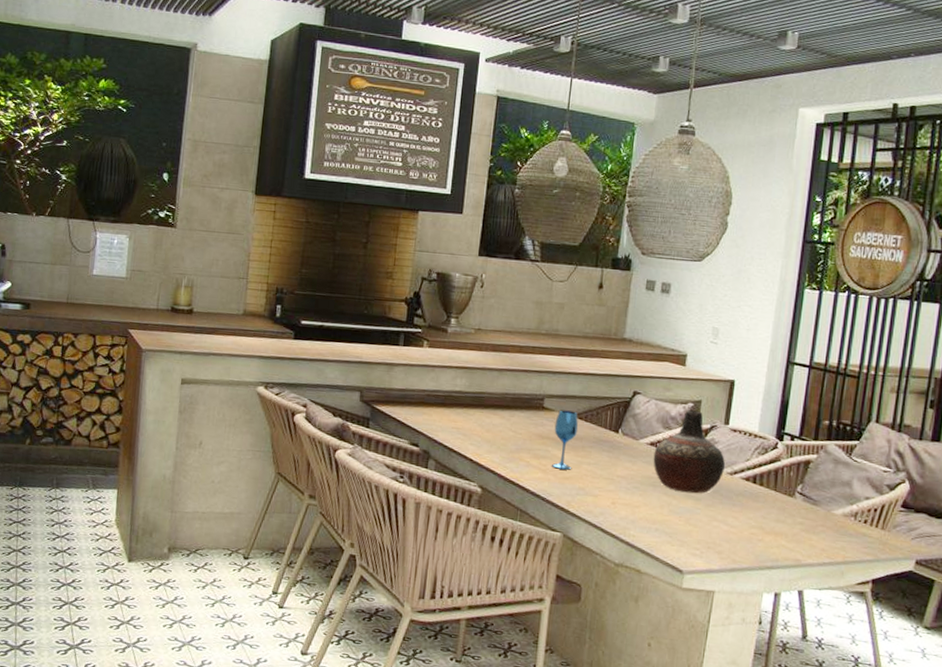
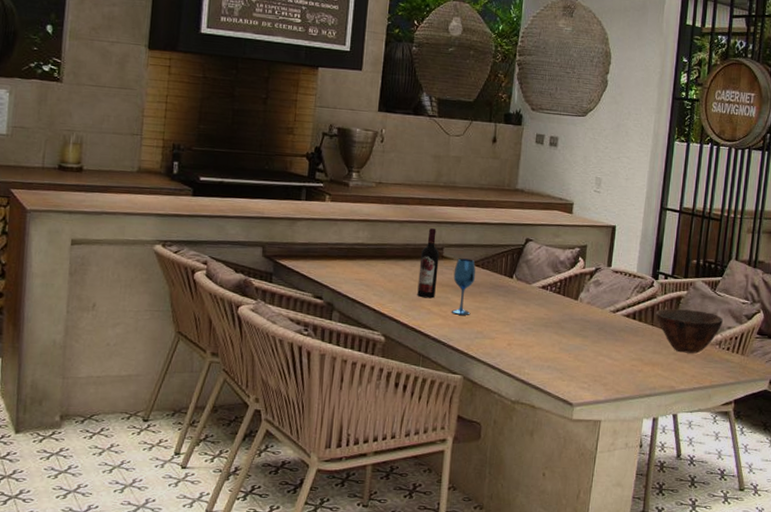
wine bottle: none [515,376,540,451] -> present [417,227,440,299]
vase: present [653,410,726,494] -> none [544,254,609,332]
bowl: none [780,473,861,525] -> present [656,308,724,354]

